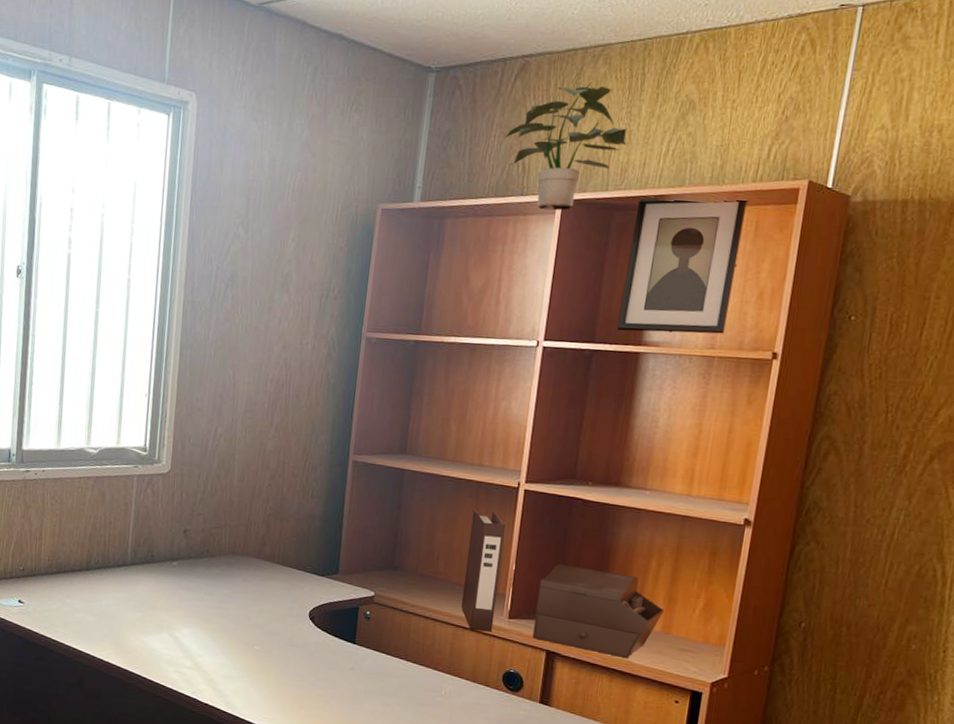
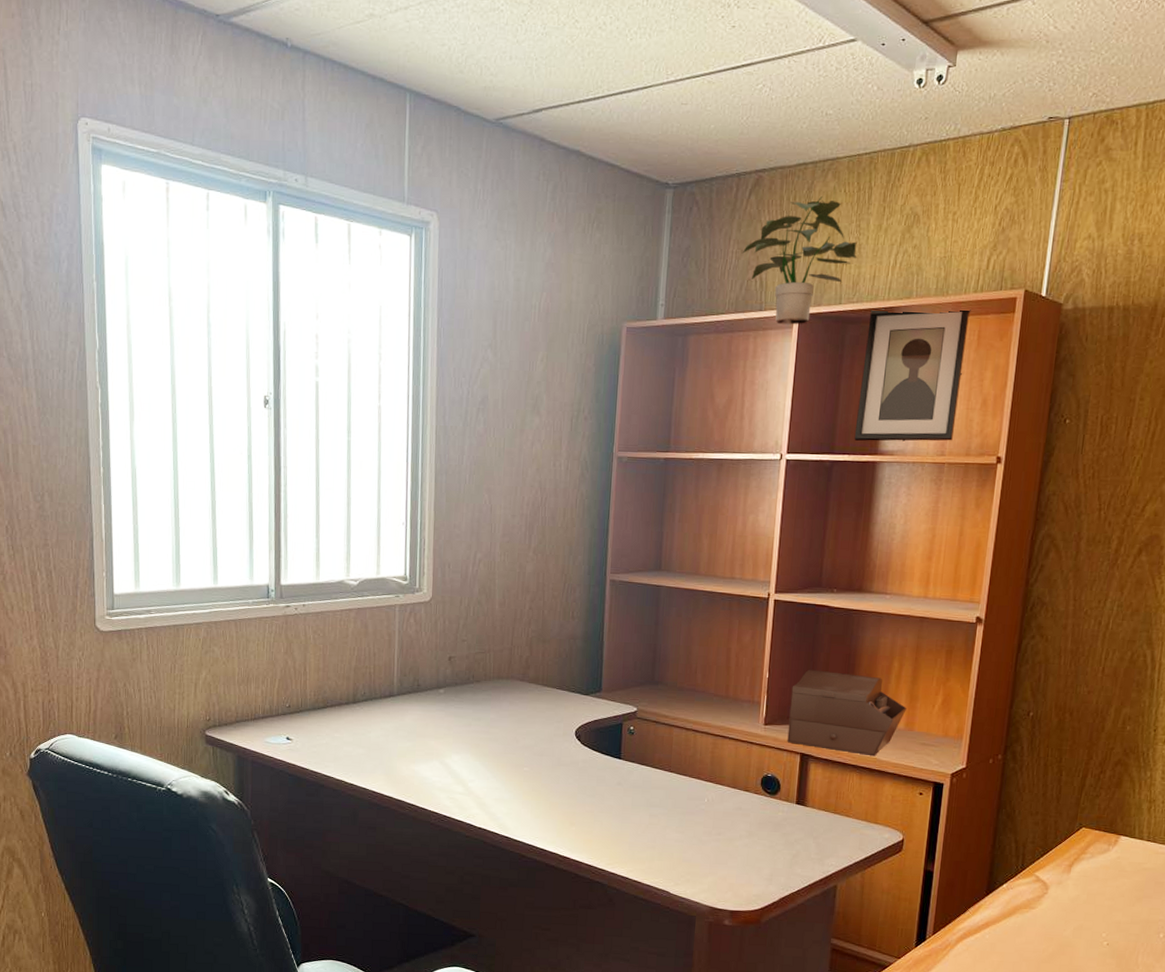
binder: present [460,509,506,632] -> none [719,621,759,740]

